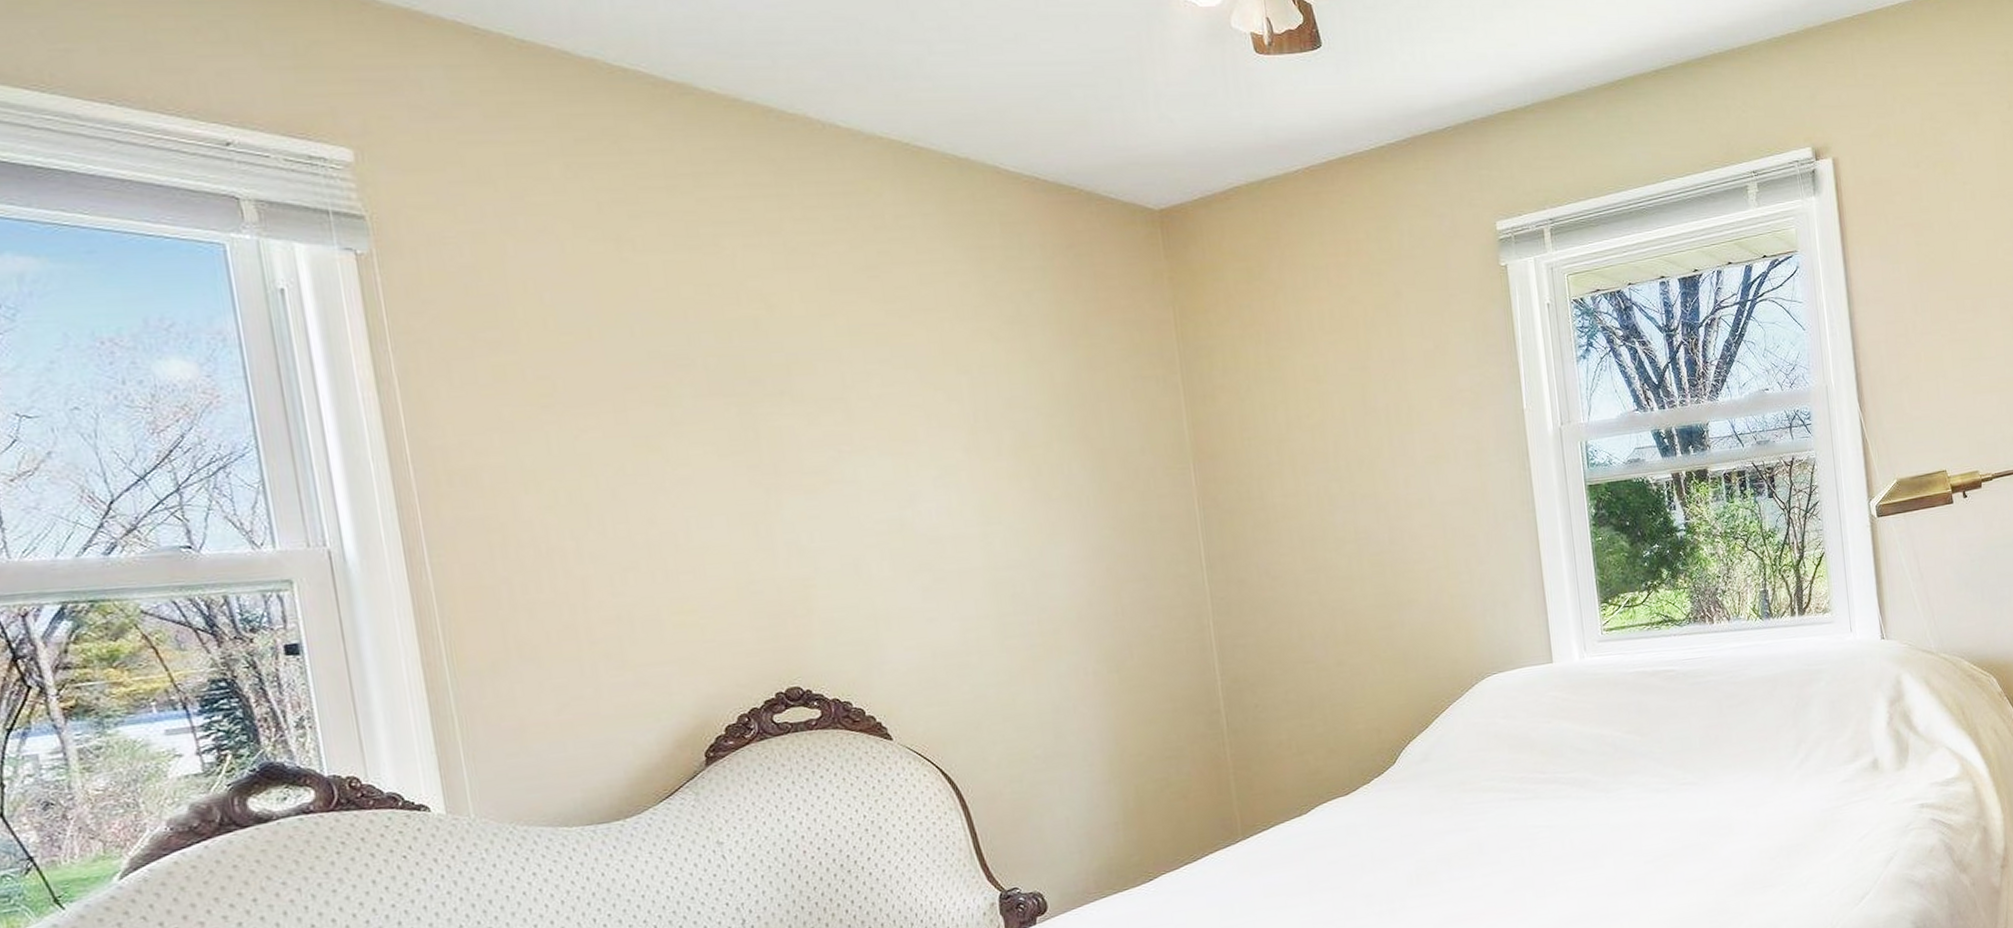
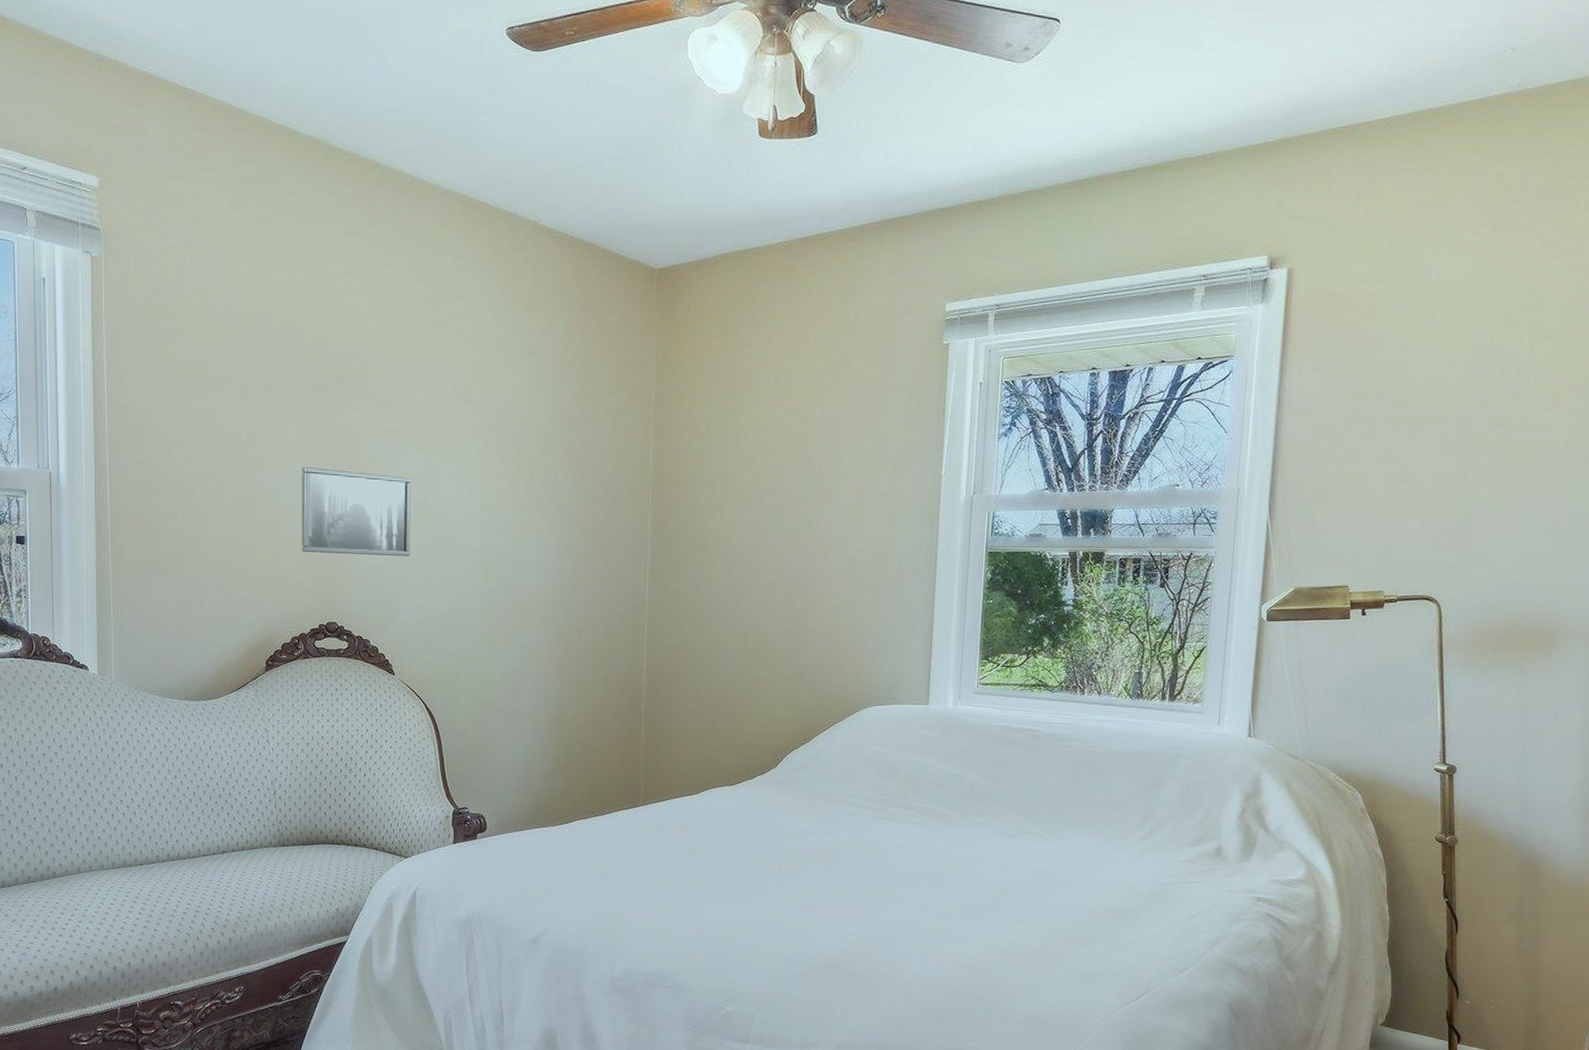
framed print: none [720,490,891,604] -> present [301,467,411,556]

